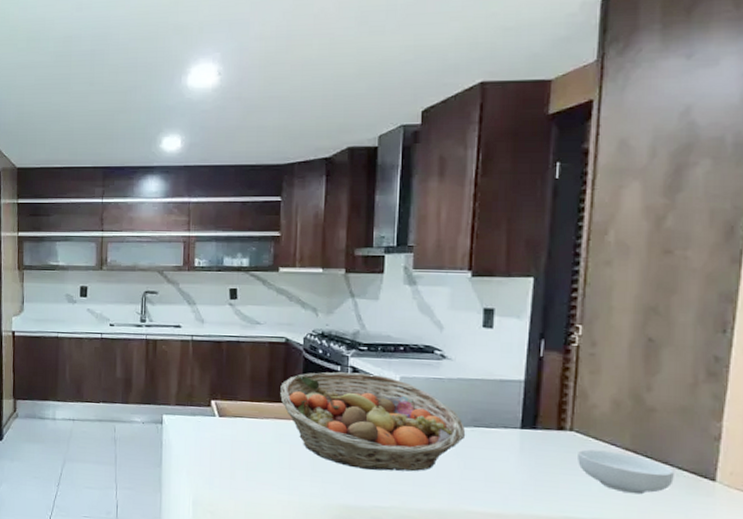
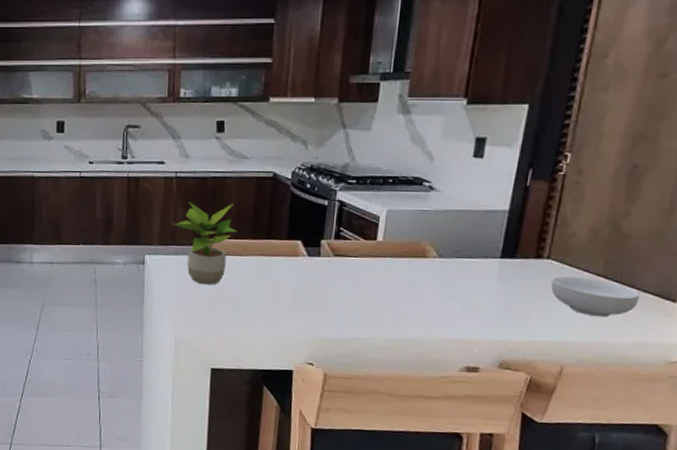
potted plant: none [188,364,252,447] -> present [171,202,237,285]
fruit basket: present [280,372,466,472] -> none [265,206,447,304]

